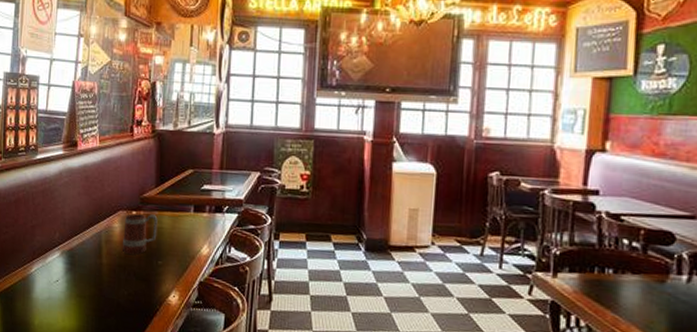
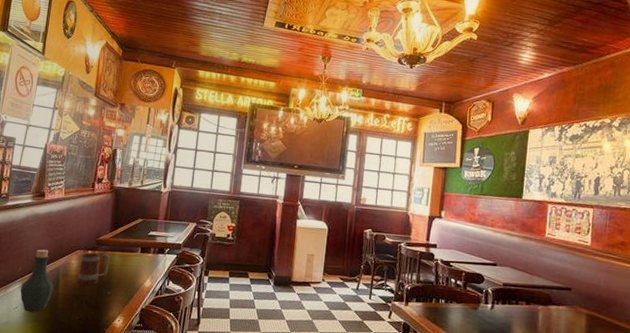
bottle: none [60,211,97,286] -> present [20,249,54,312]

